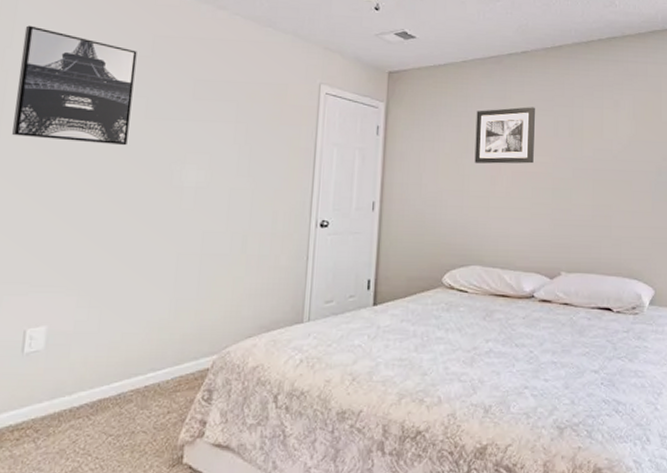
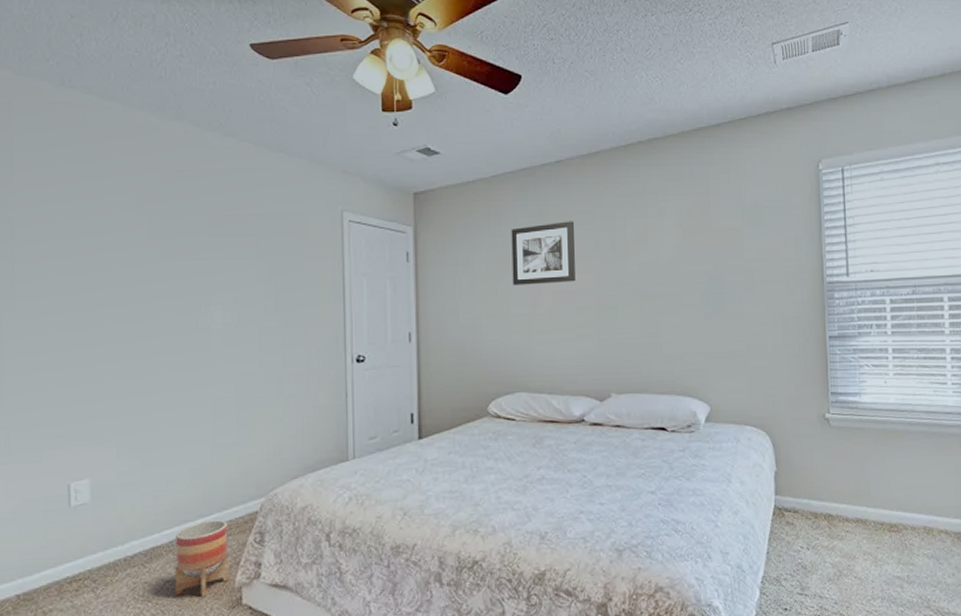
wall art: present [12,25,137,146] -> none [24,168,147,291]
planter: none [117,375,177,453] -> present [175,520,229,597]

